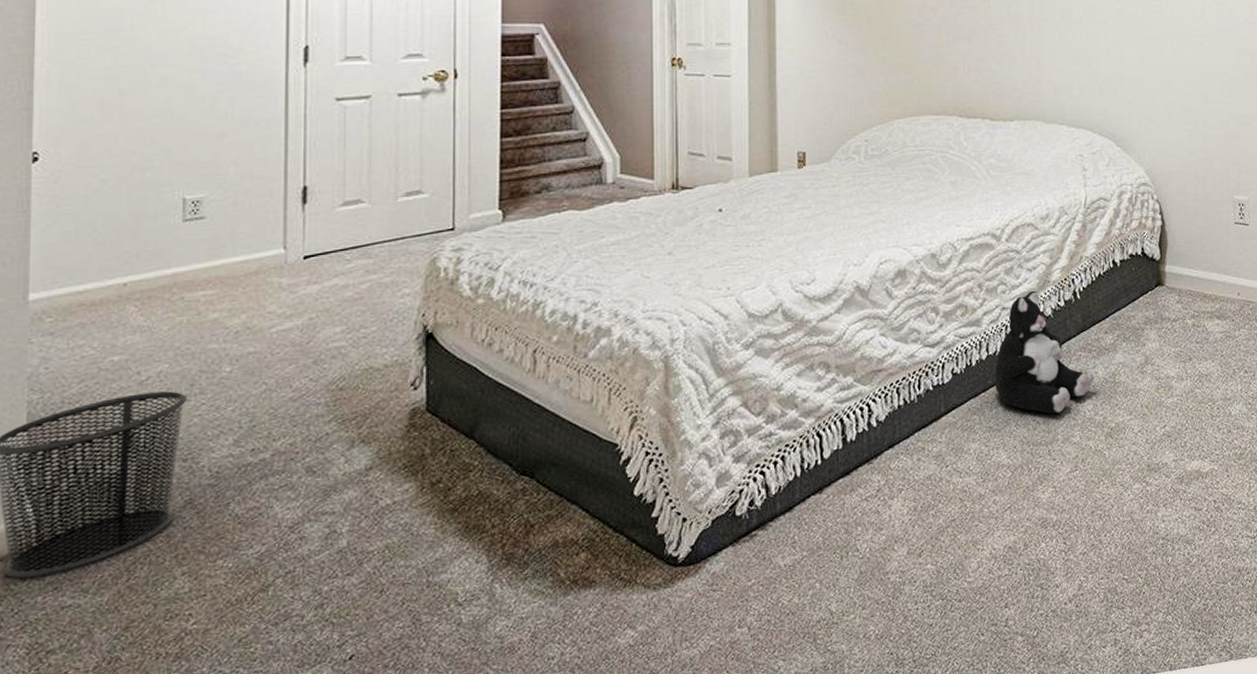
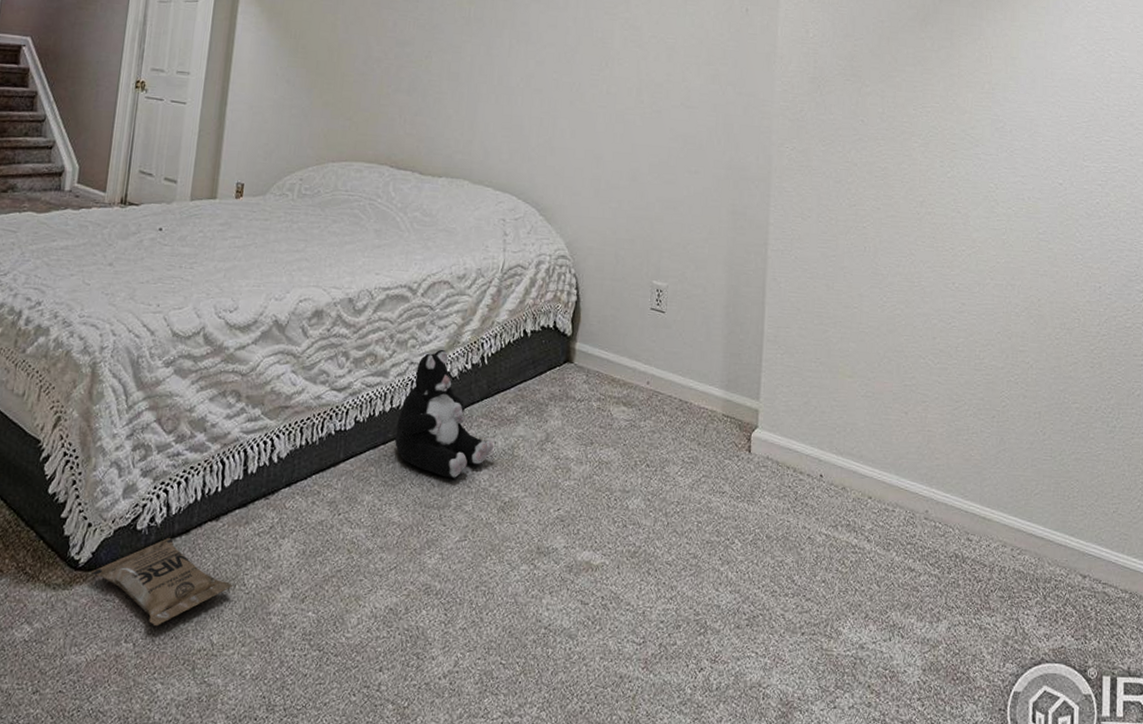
bag: none [693,517,846,606] -> present [91,537,234,625]

